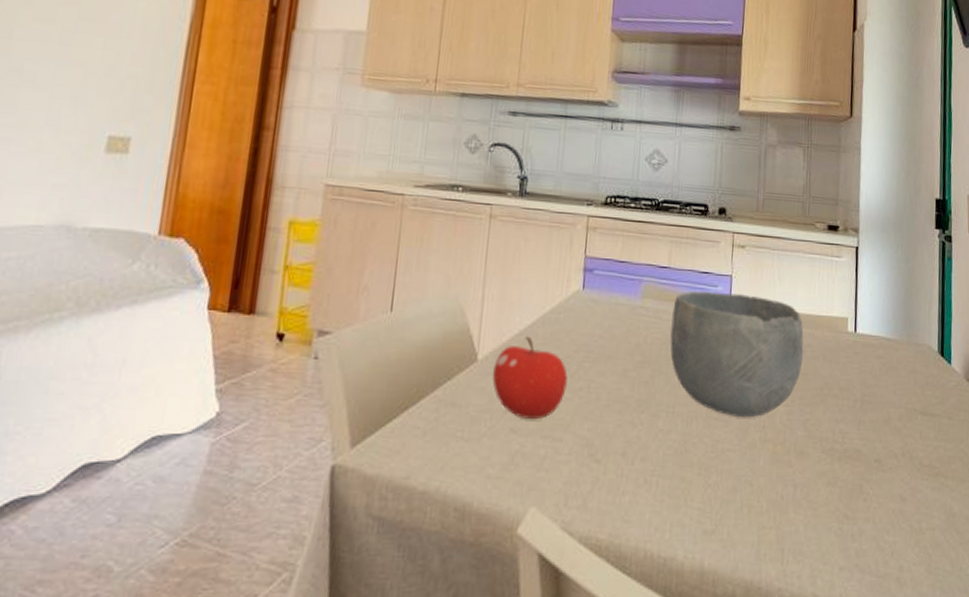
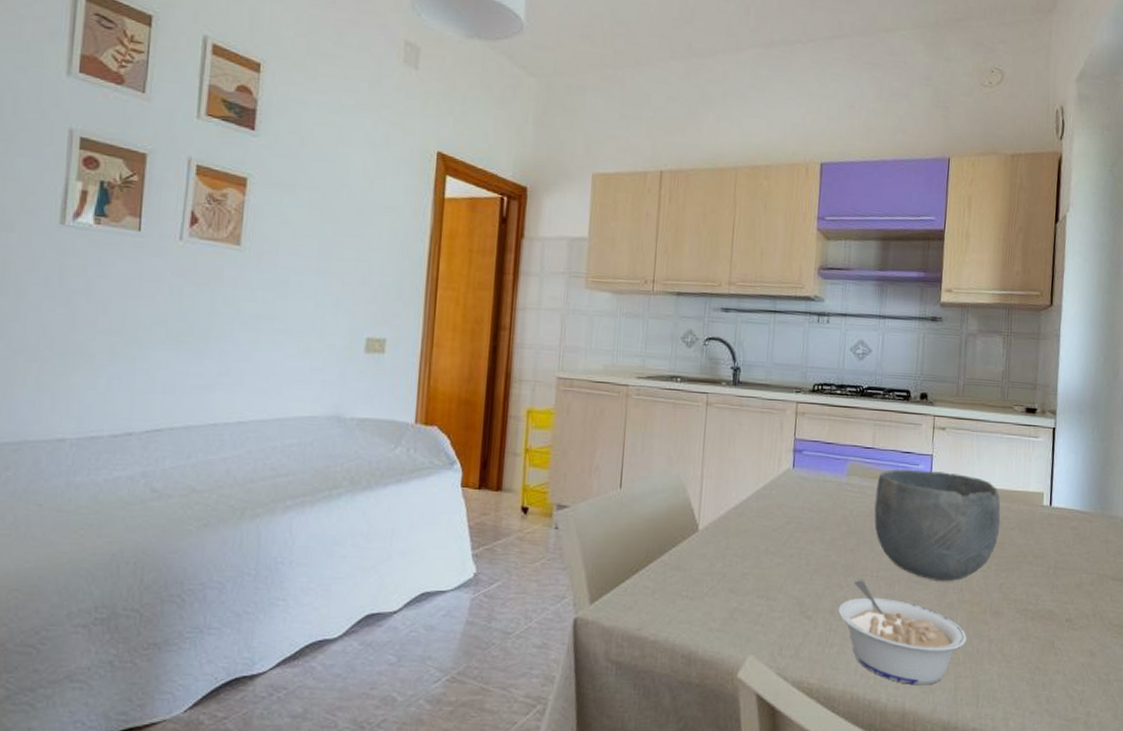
fruit: present [492,335,568,420] -> none [712,509,780,582]
legume: none [631,417,770,540] -> present [838,580,967,686]

